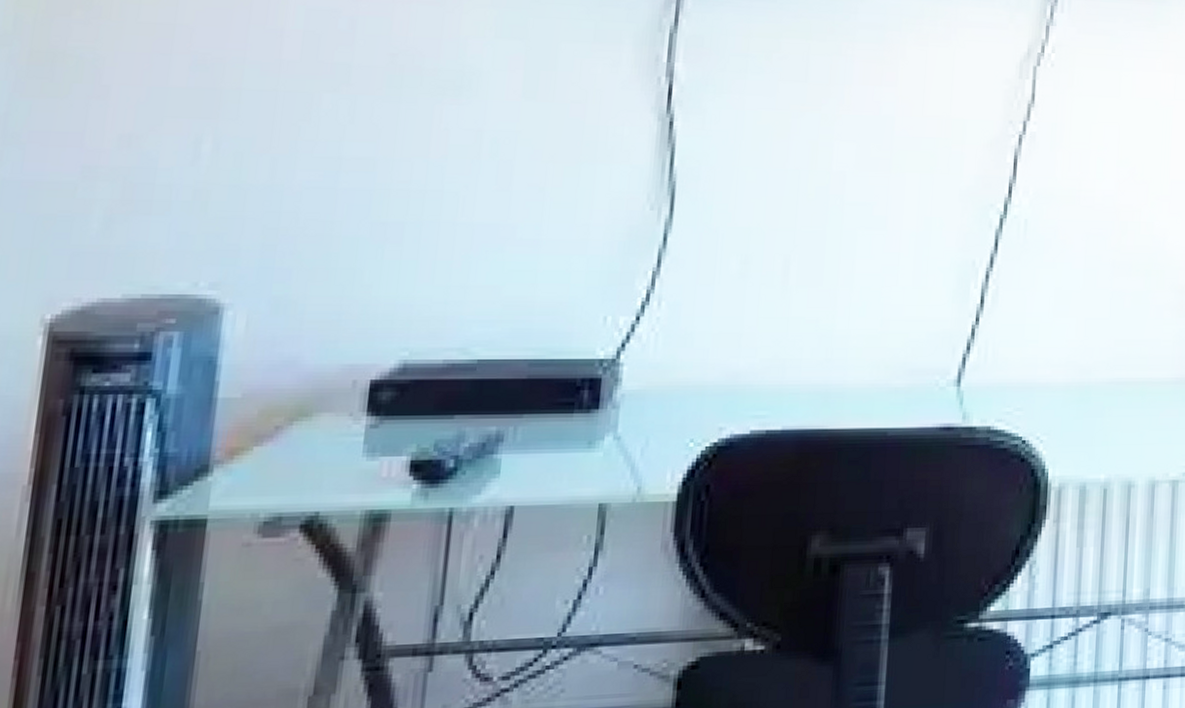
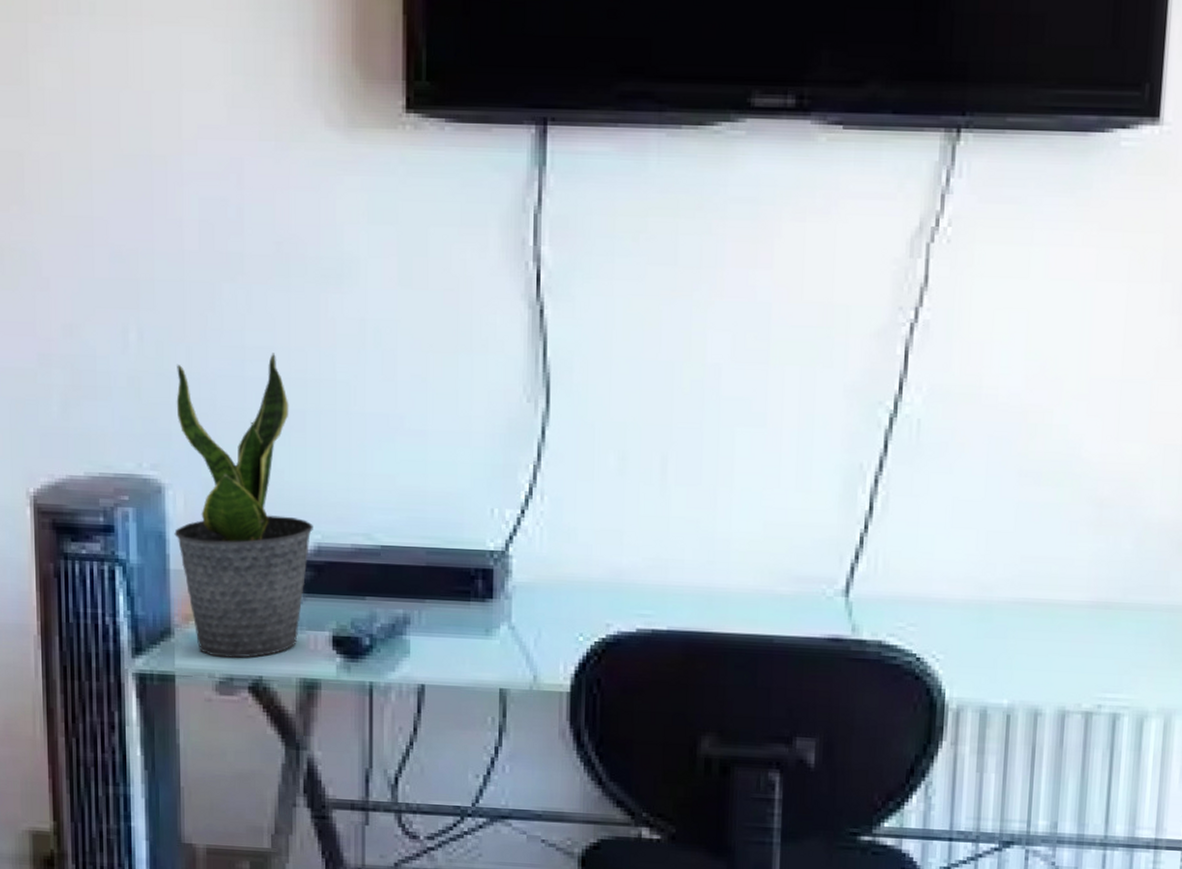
potted plant: none [228,163,401,494] -> present [174,353,313,658]

